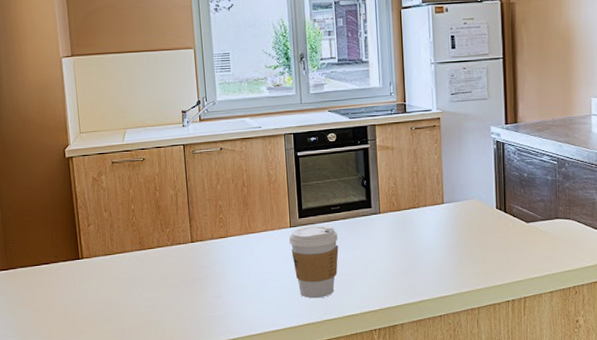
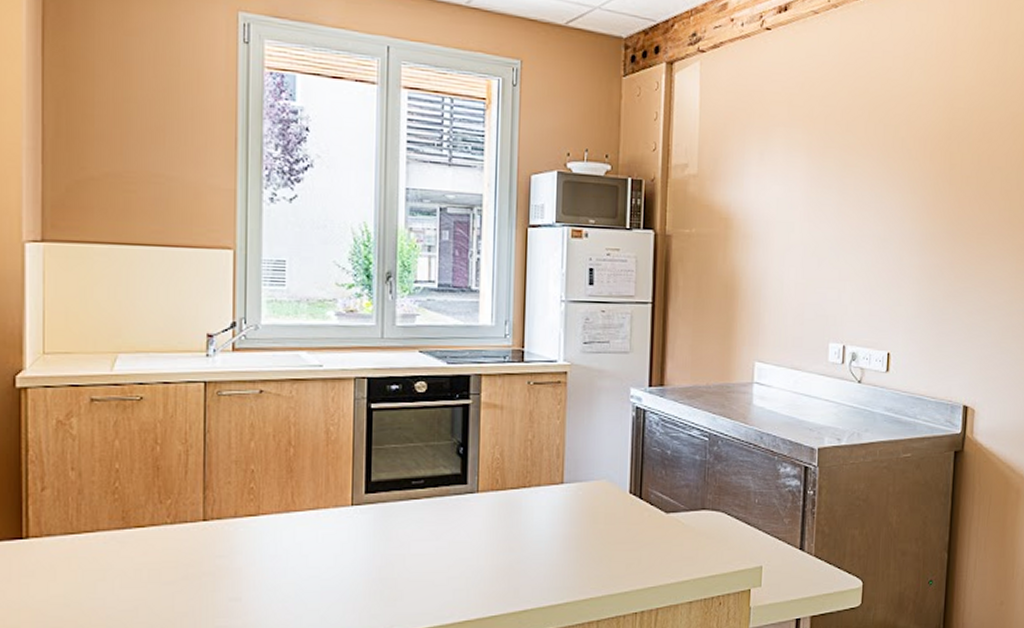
coffee cup: present [289,225,339,299] -> none [348,504,418,605]

